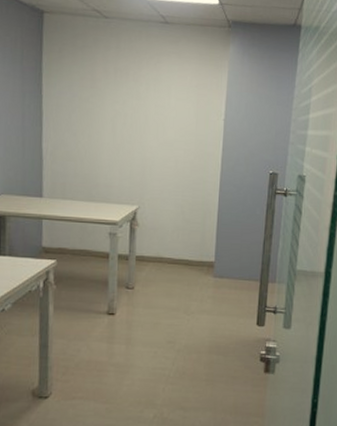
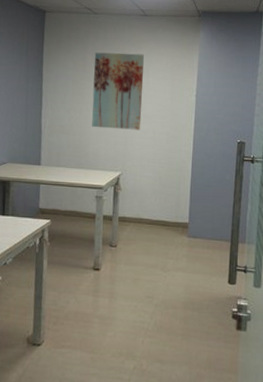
wall art: none [103,65,165,158] -> present [92,52,144,130]

